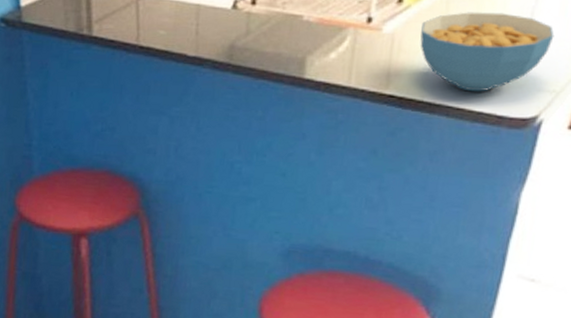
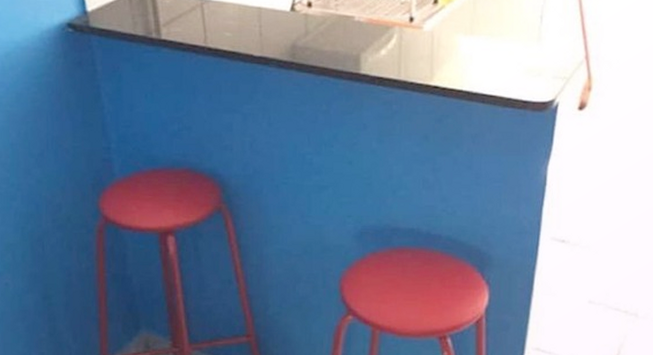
cereal bowl: present [420,12,555,92] -> none [455,11,561,81]

